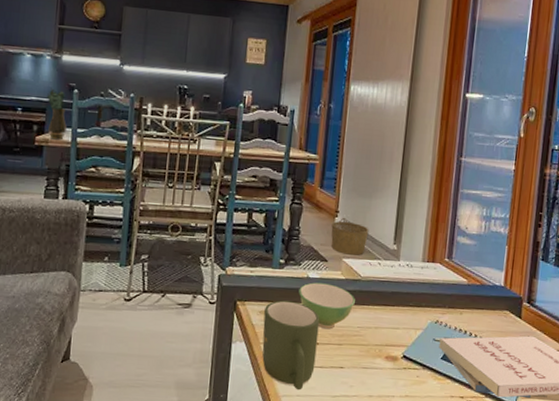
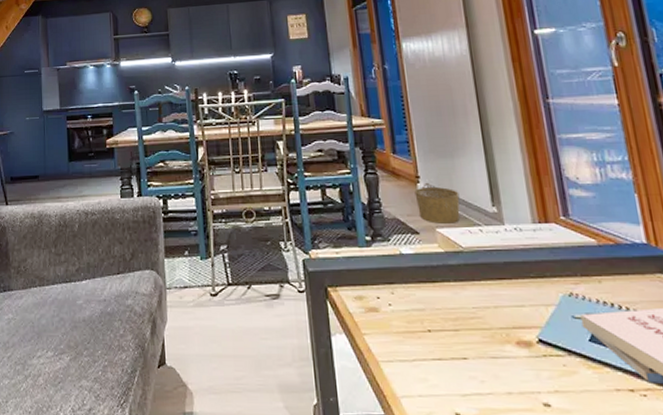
vase: present [46,88,67,140] -> none [111,93,132,141]
mug: present [262,300,320,391] -> none [360,283,433,389]
bowl: present [298,282,356,330] -> none [393,259,464,313]

